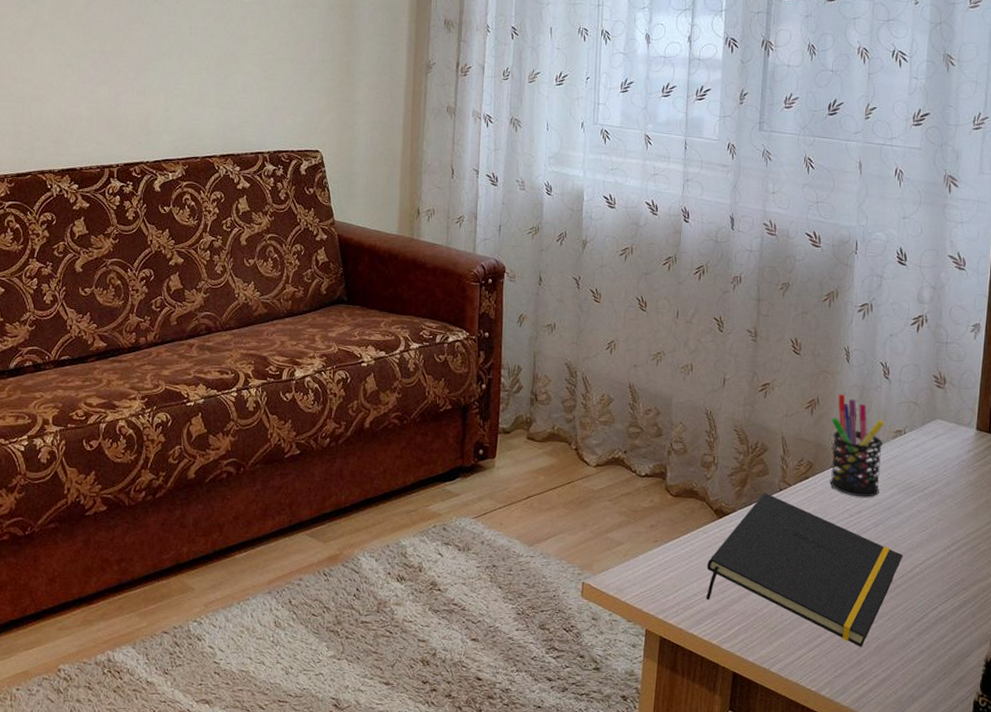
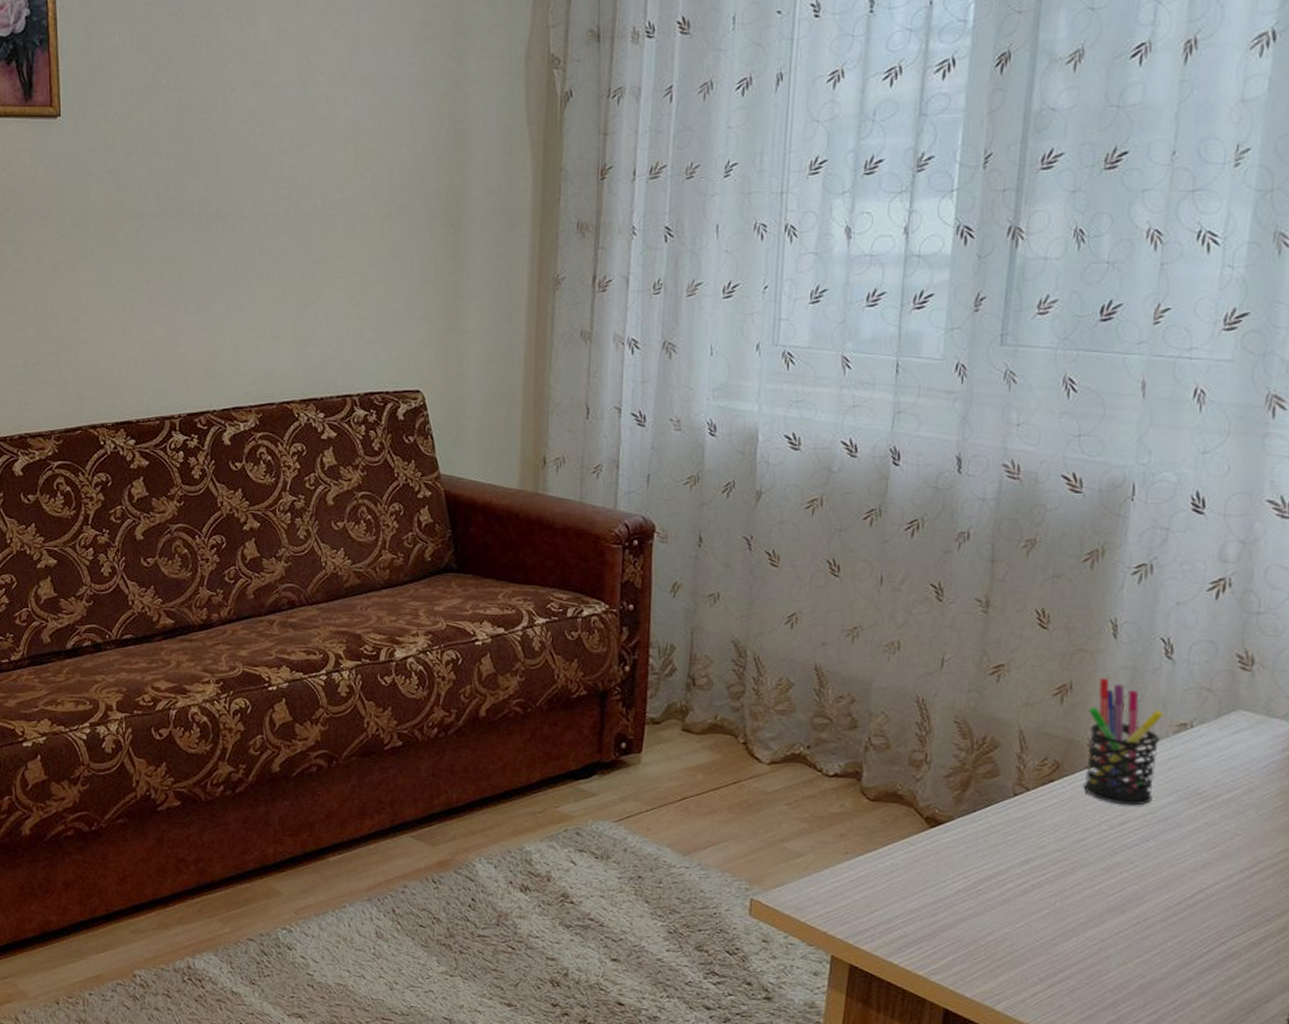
notepad: present [705,493,903,647] -> none [910,798,1183,986]

